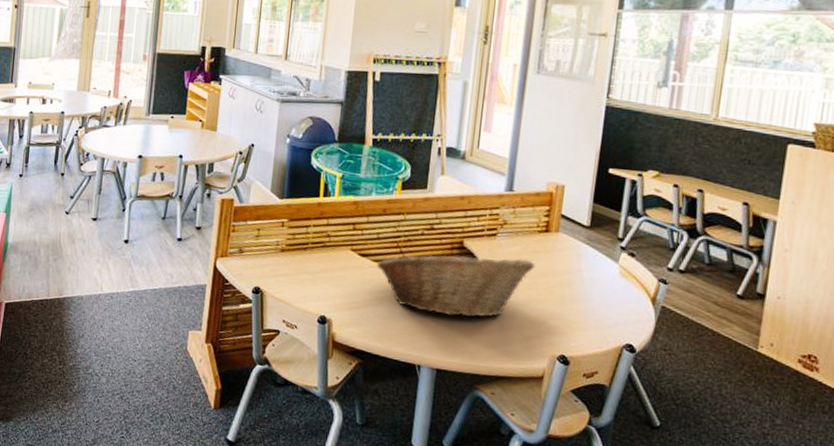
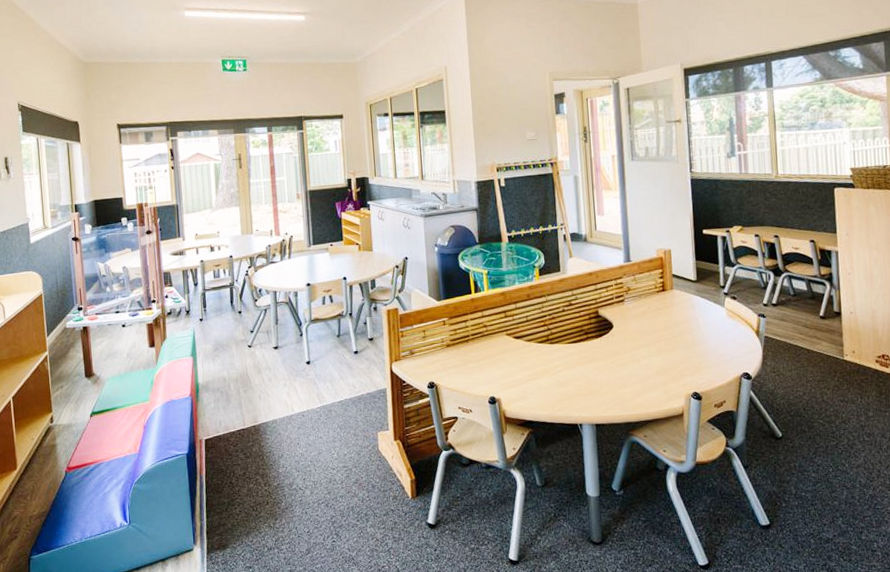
fruit basket: present [377,249,535,318] -> none [530,317,660,377]

